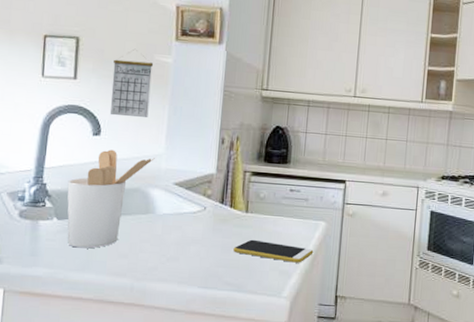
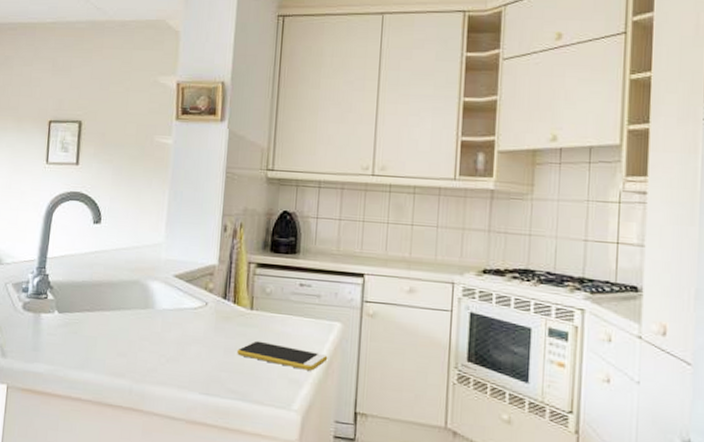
utensil holder: present [67,149,155,249] -> none [67,238,155,345]
calendar: present [111,48,154,118] -> none [111,130,154,204]

